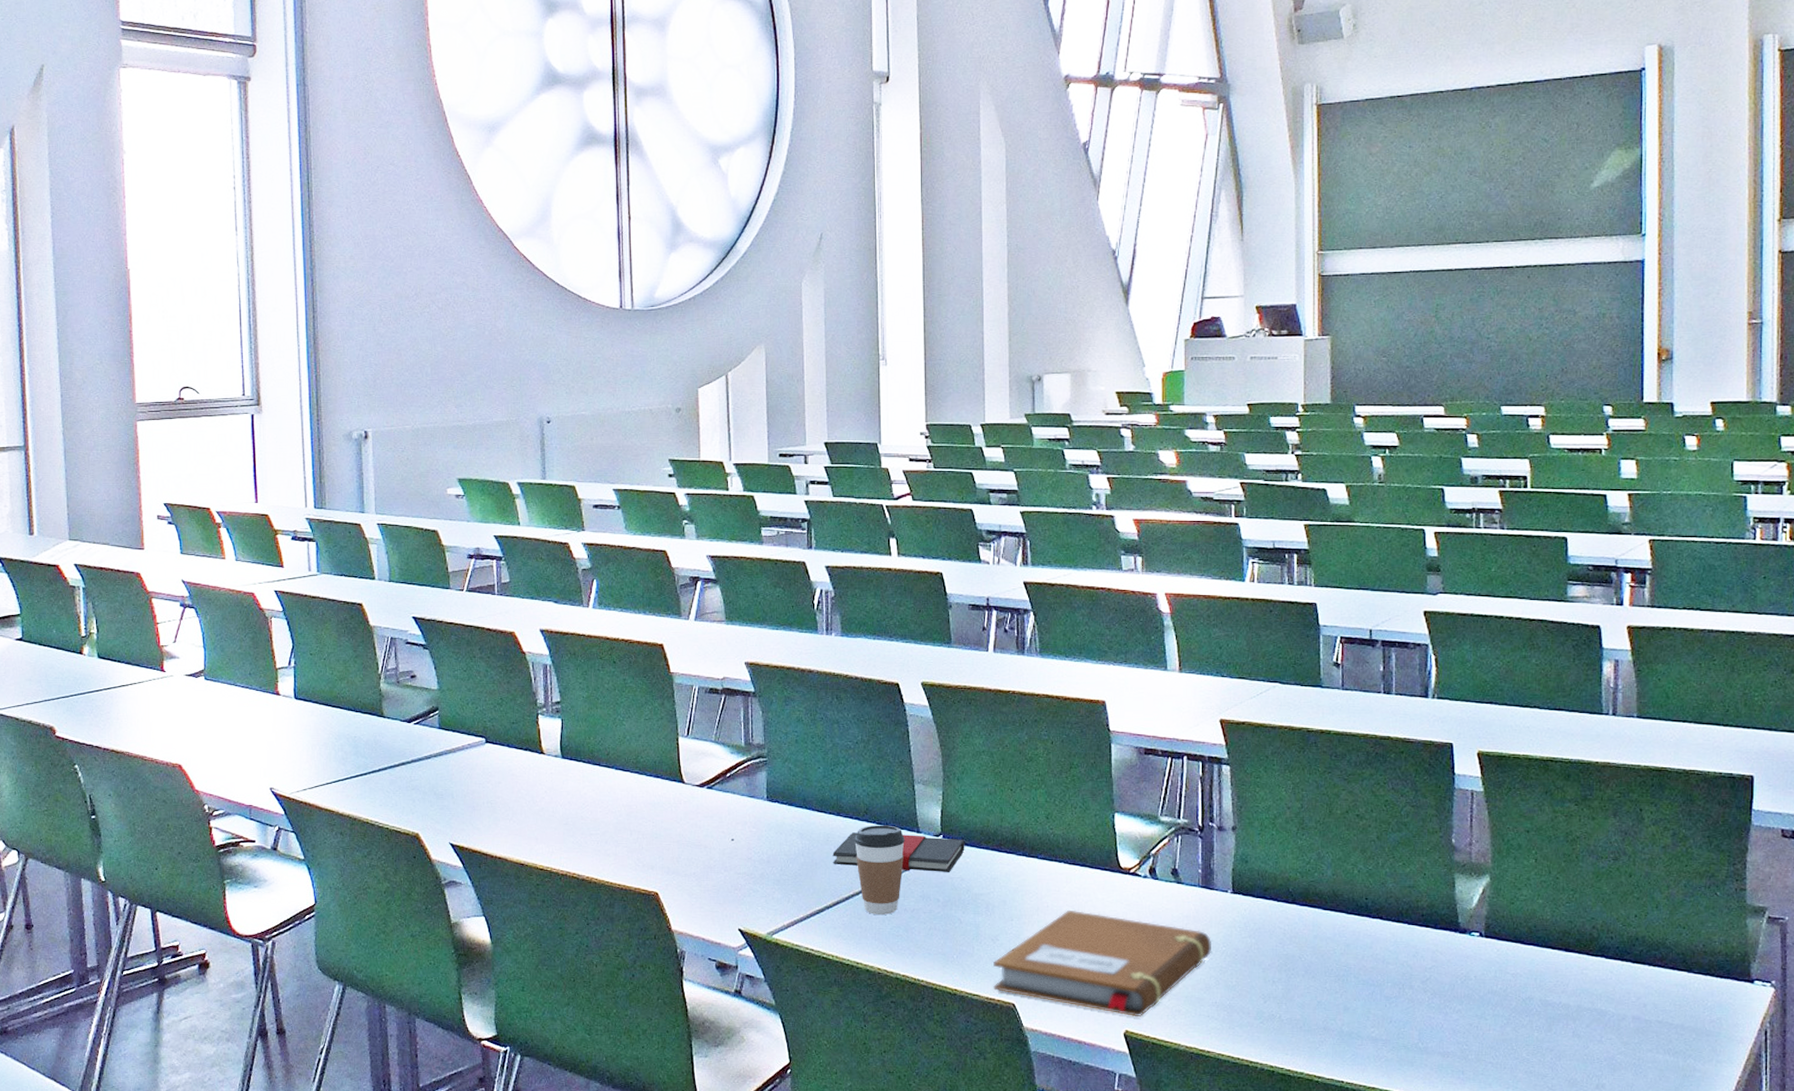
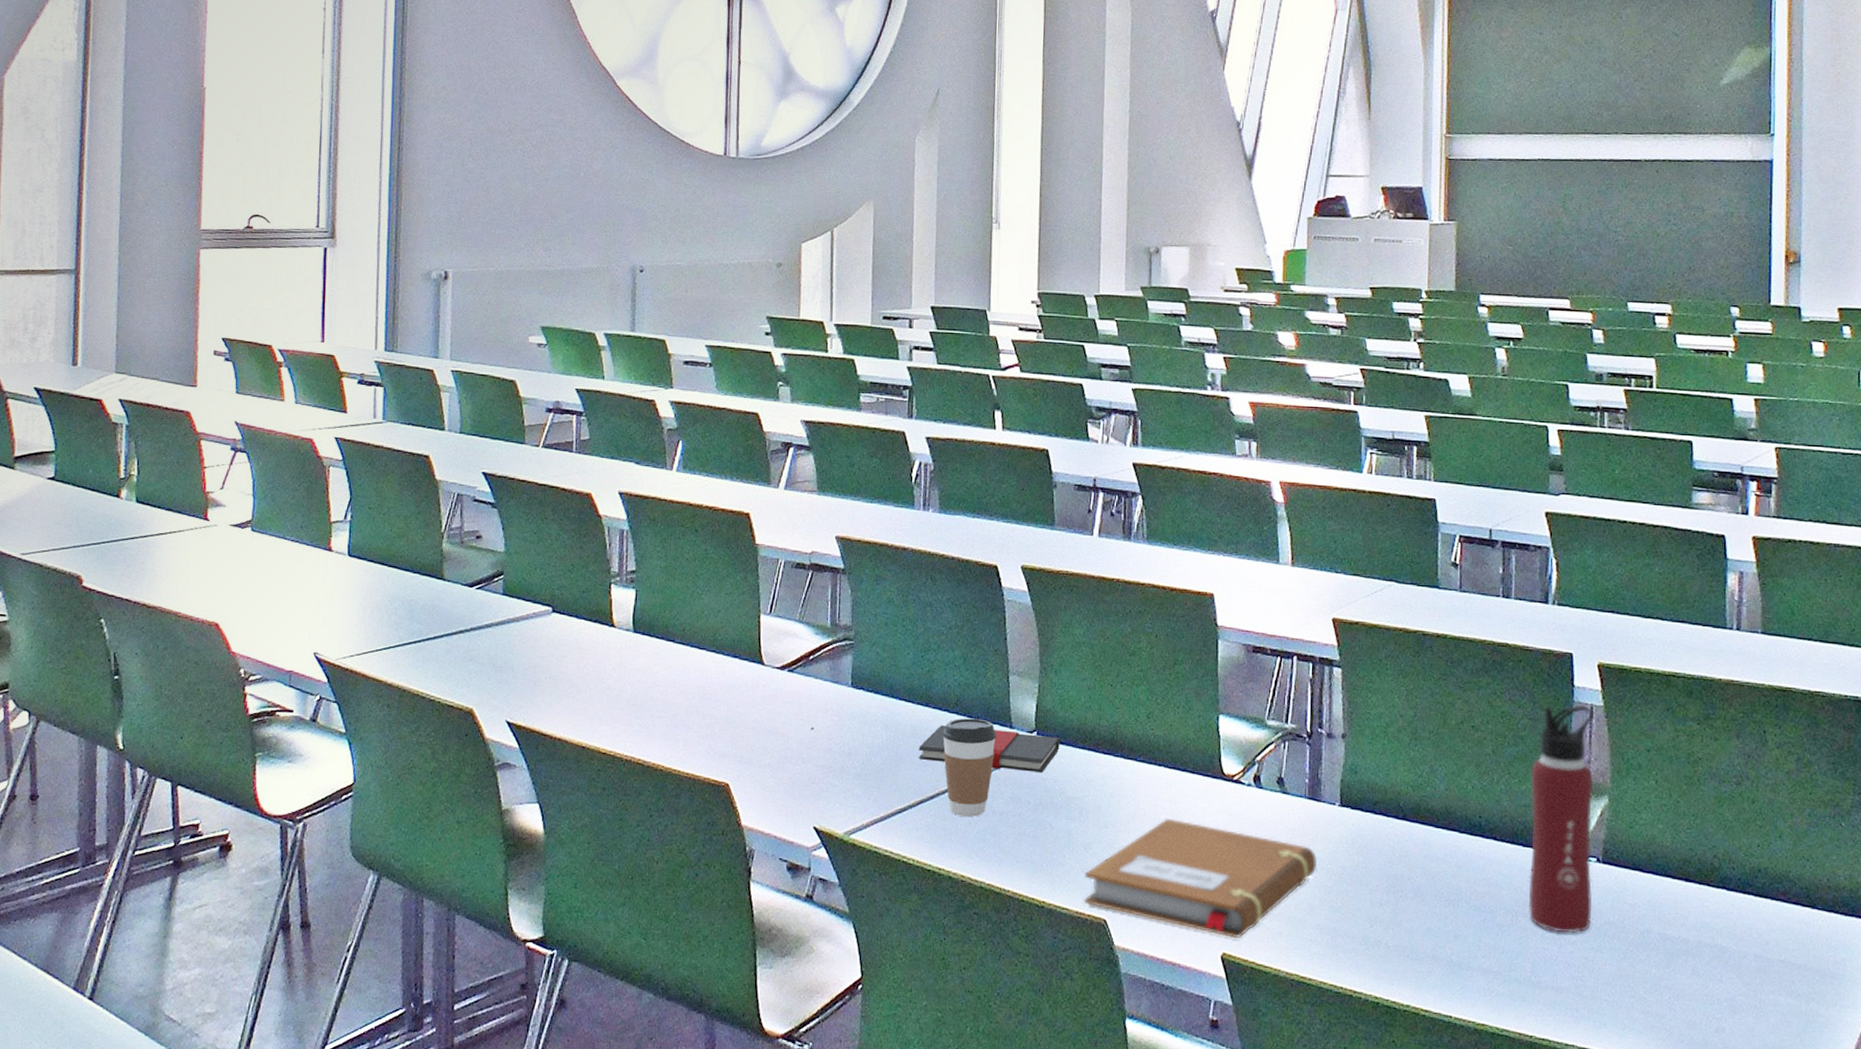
water bottle: none [1414,792,1476,1002] -> present [1528,705,1594,933]

